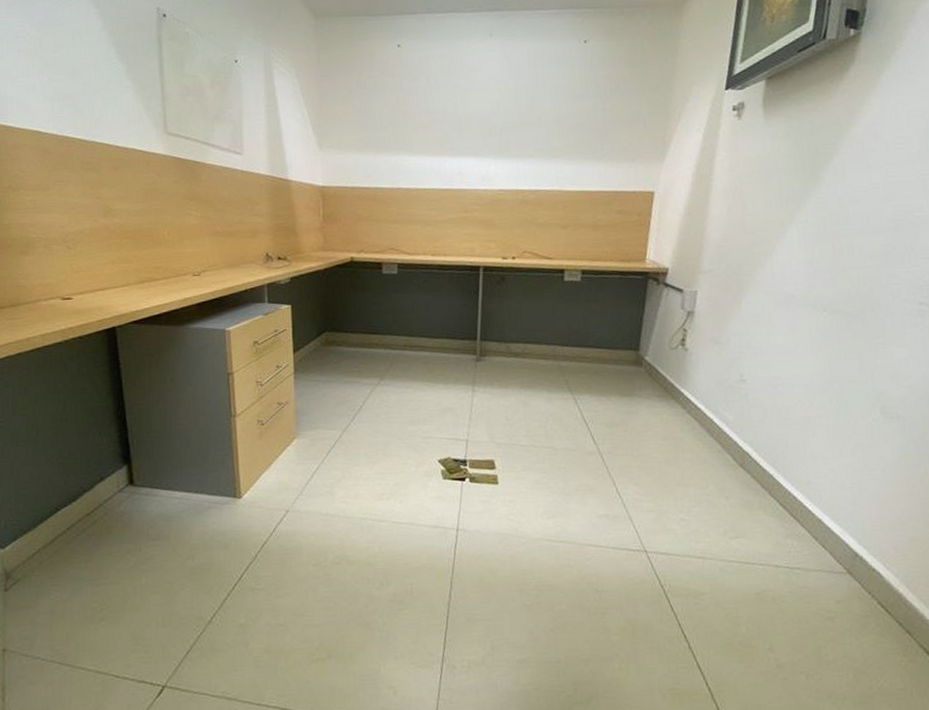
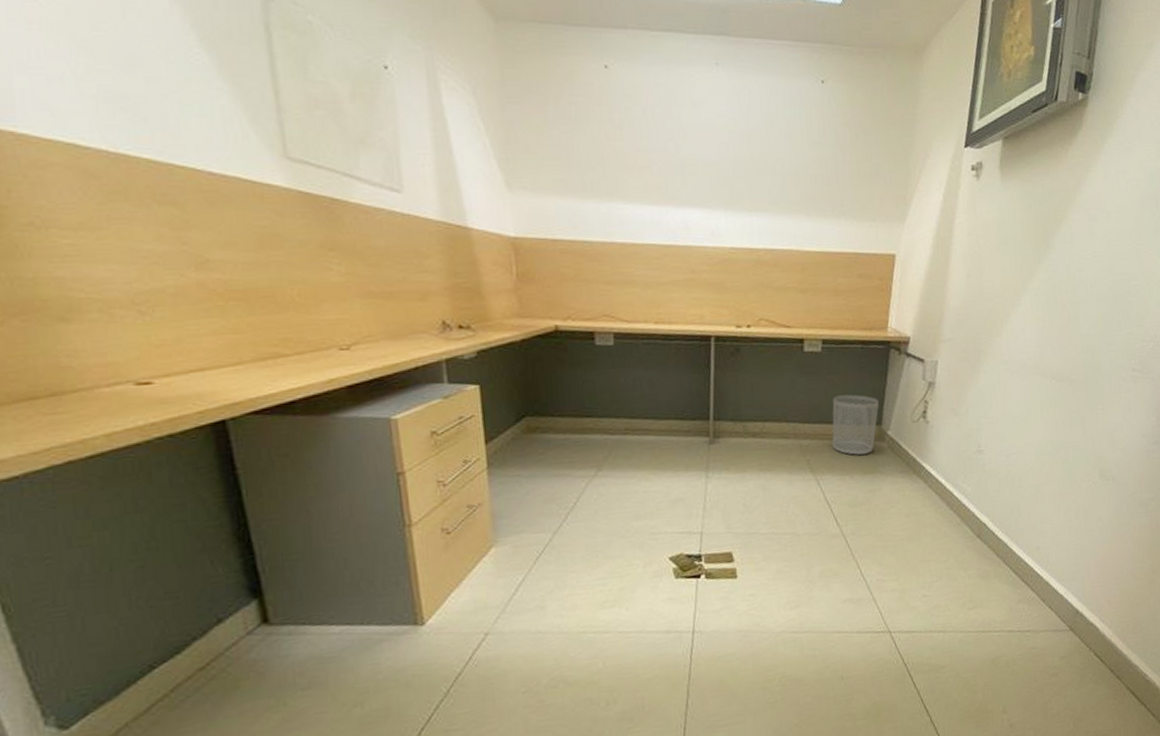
waste bin: none [590,321,637,378] -> present [832,394,880,455]

